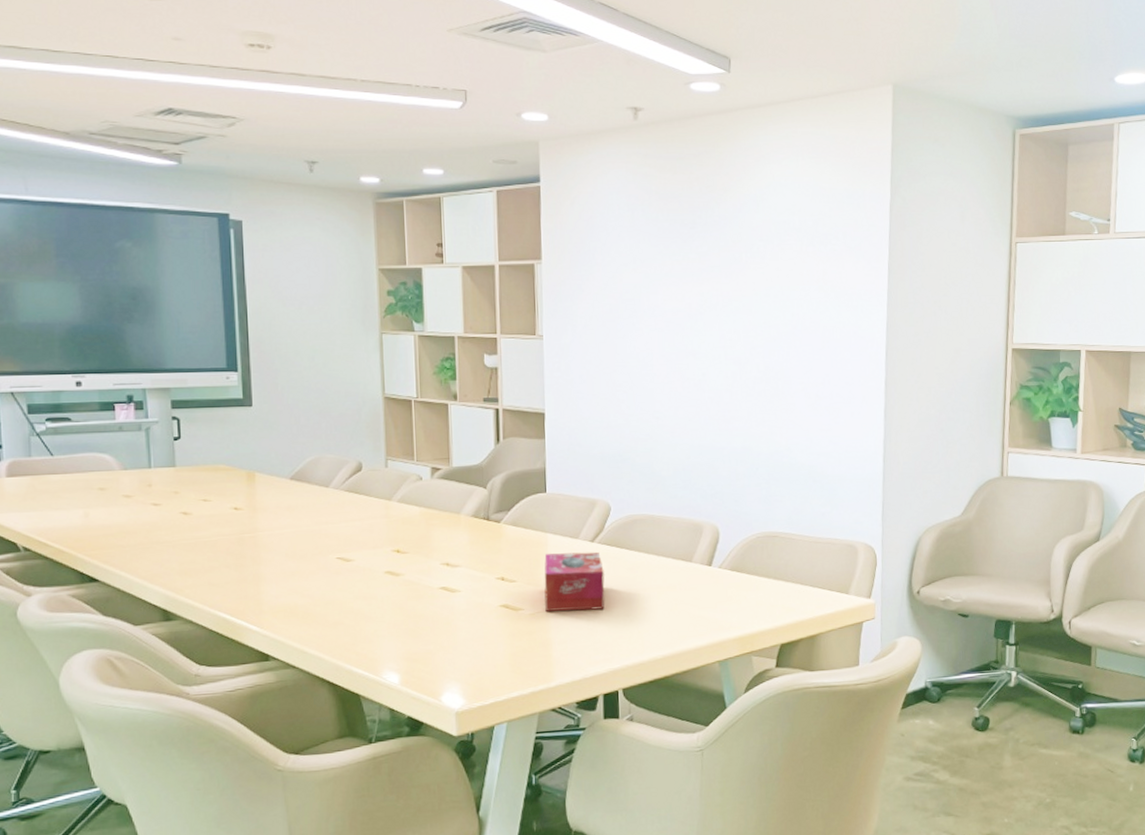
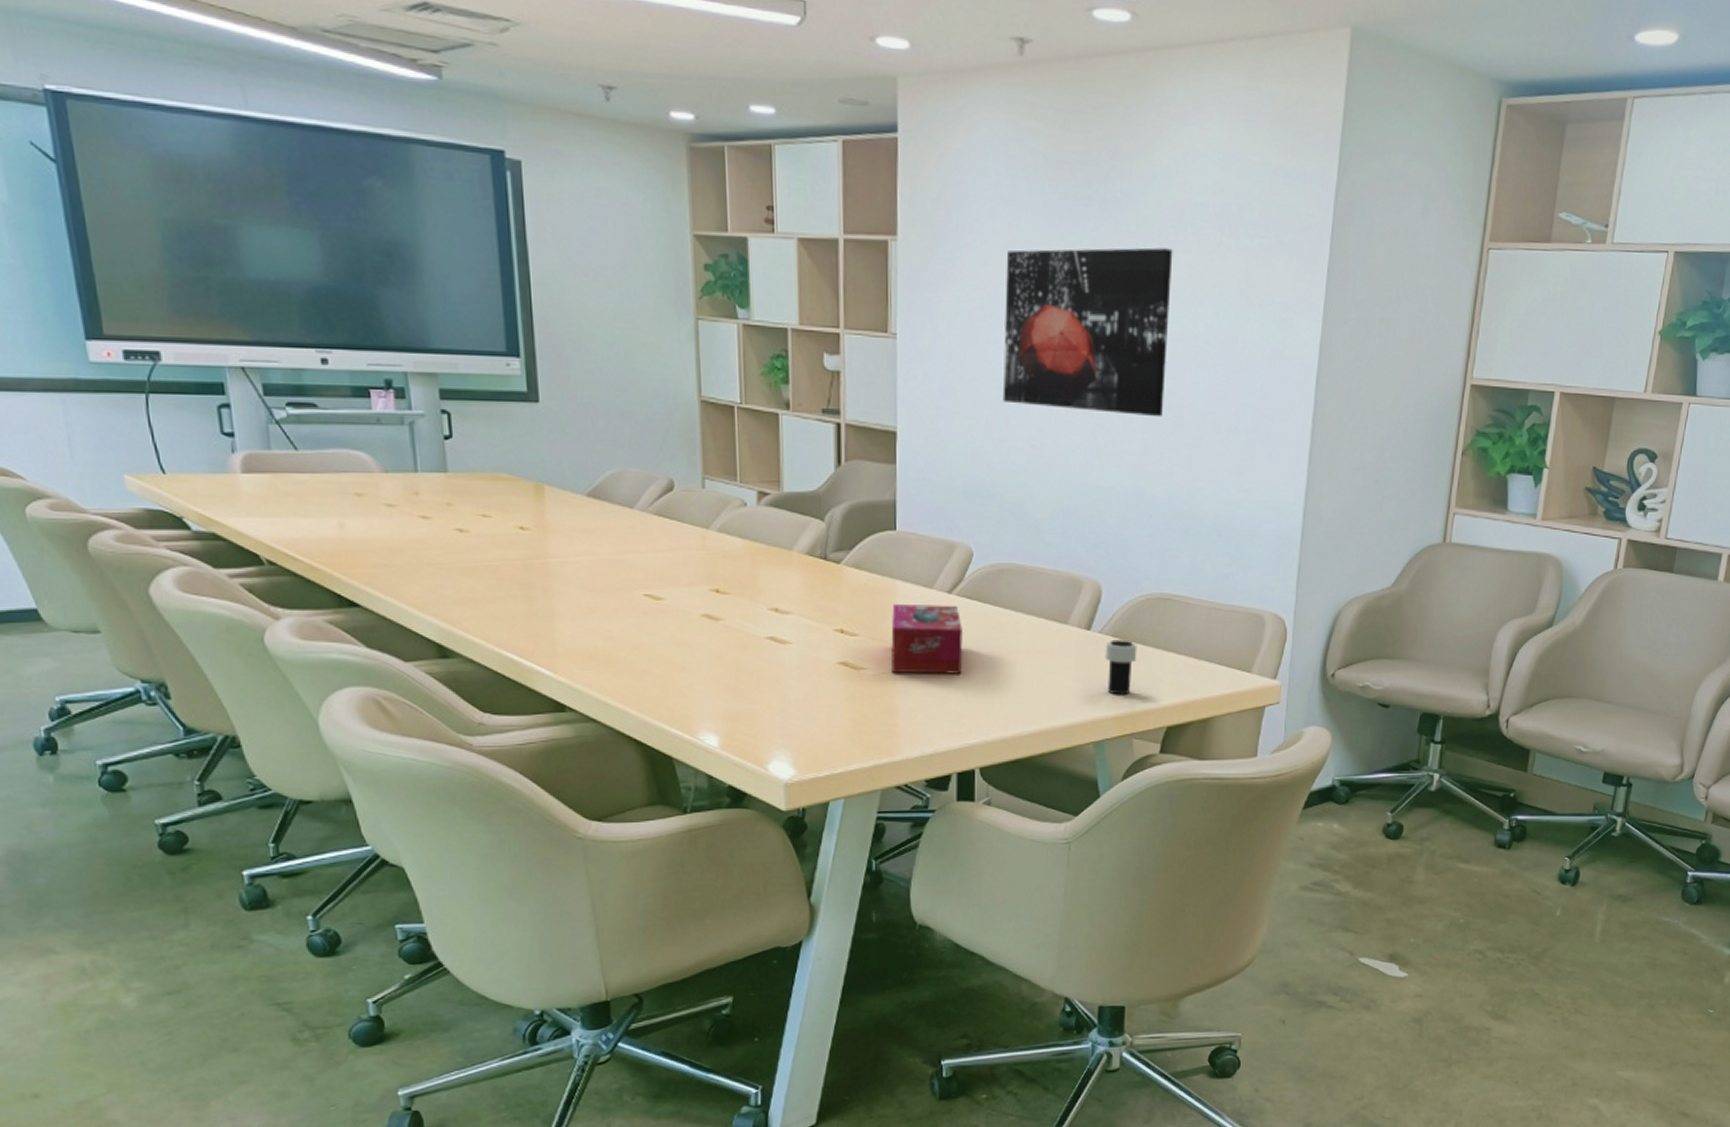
wall art: none [629,257,763,389] -> present [1002,247,1173,417]
cup: none [725,572,752,620] -> present [1105,640,1137,695]

